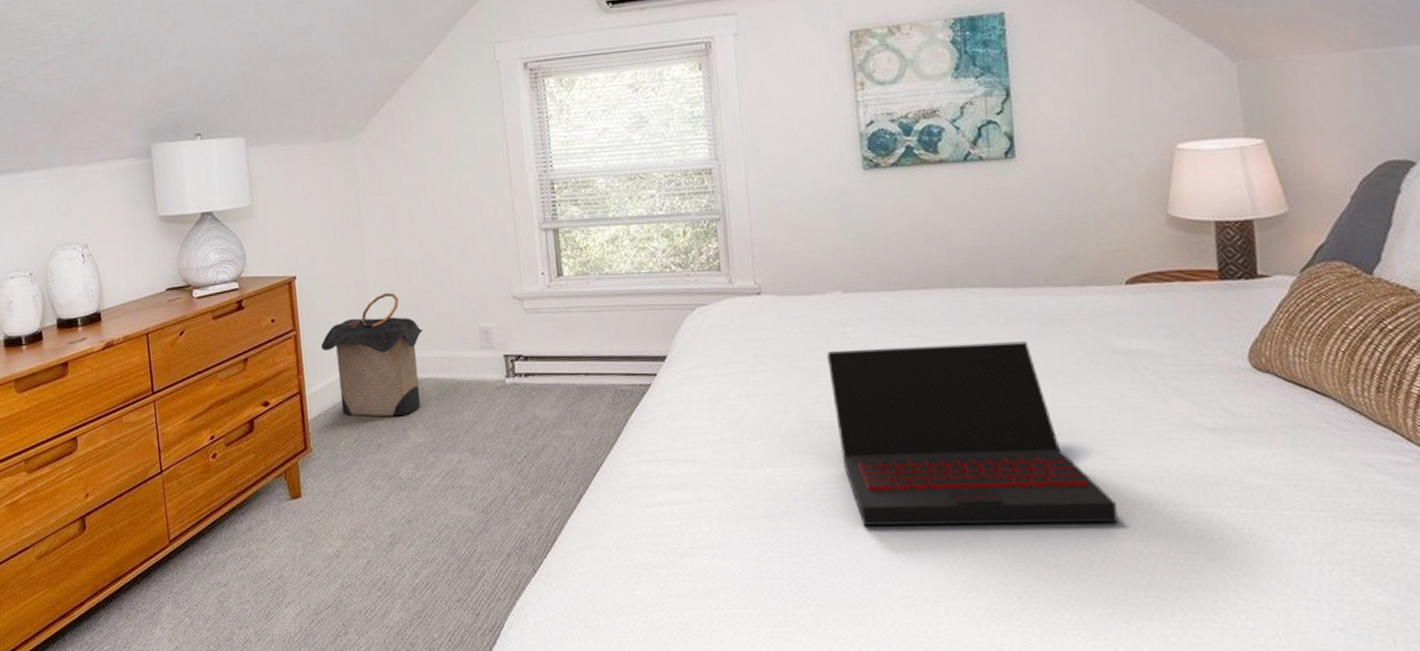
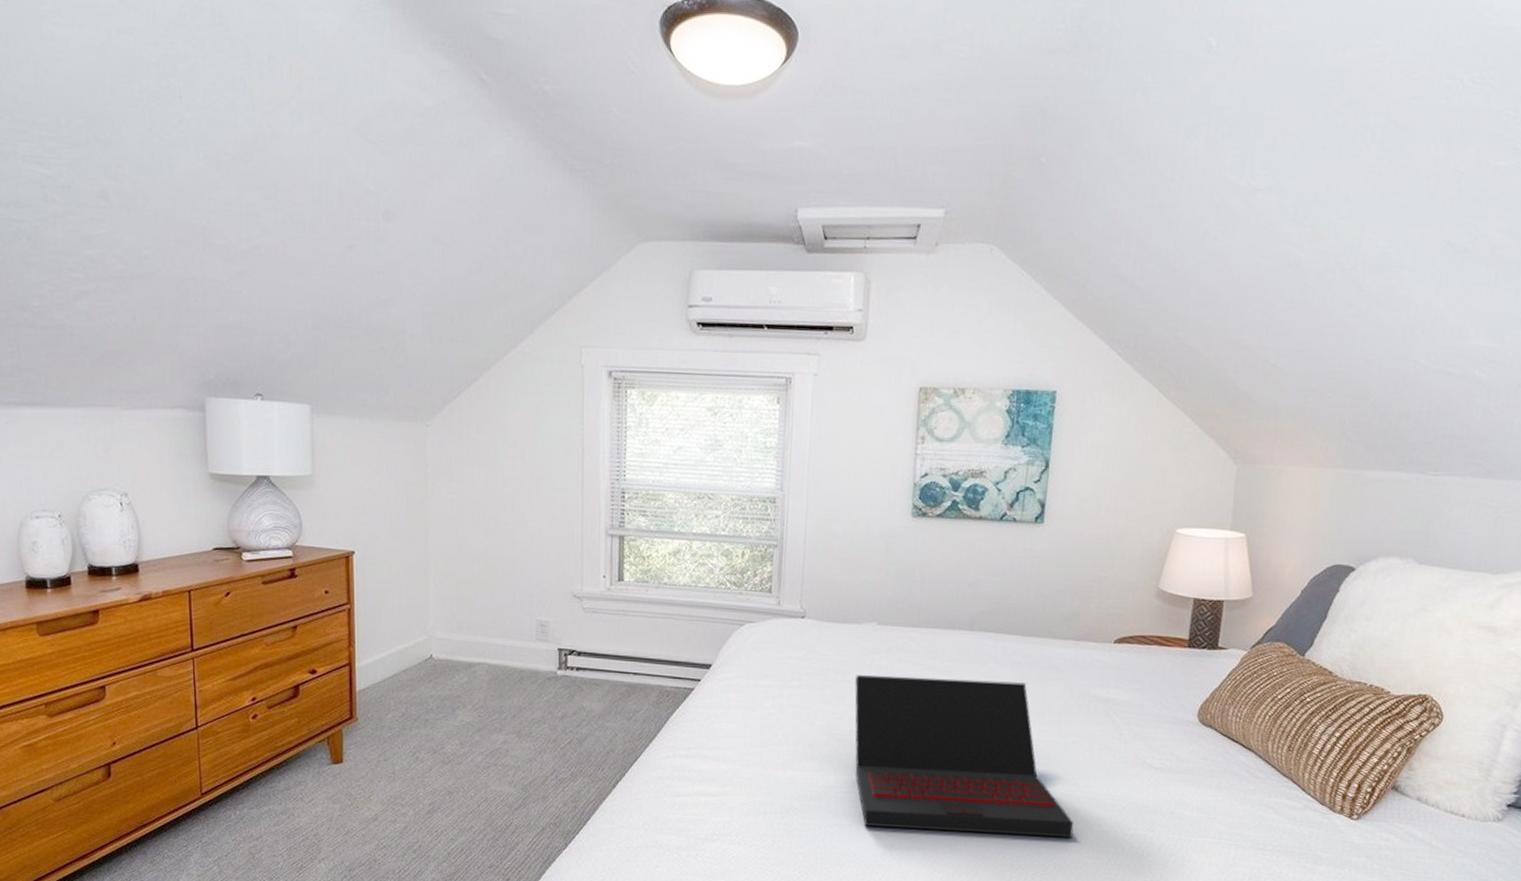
laundry hamper: present [321,292,424,417] -> none [376,577,482,696]

